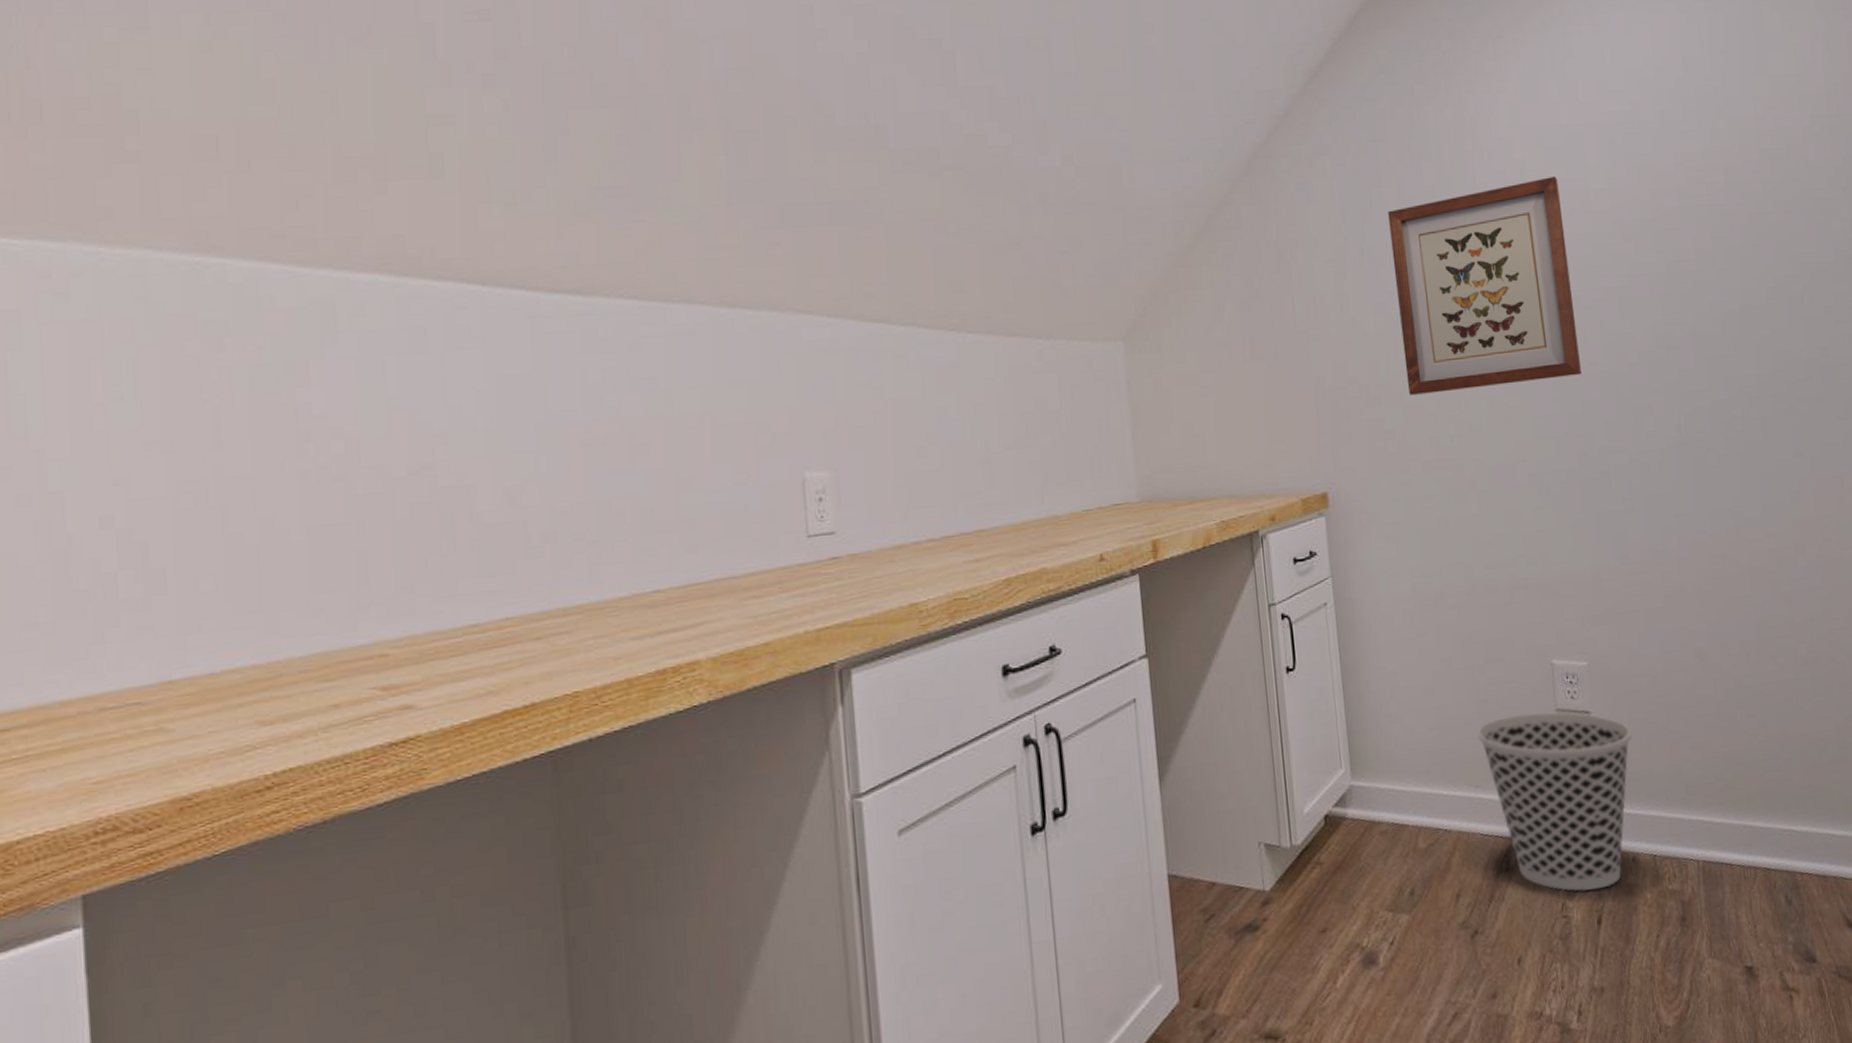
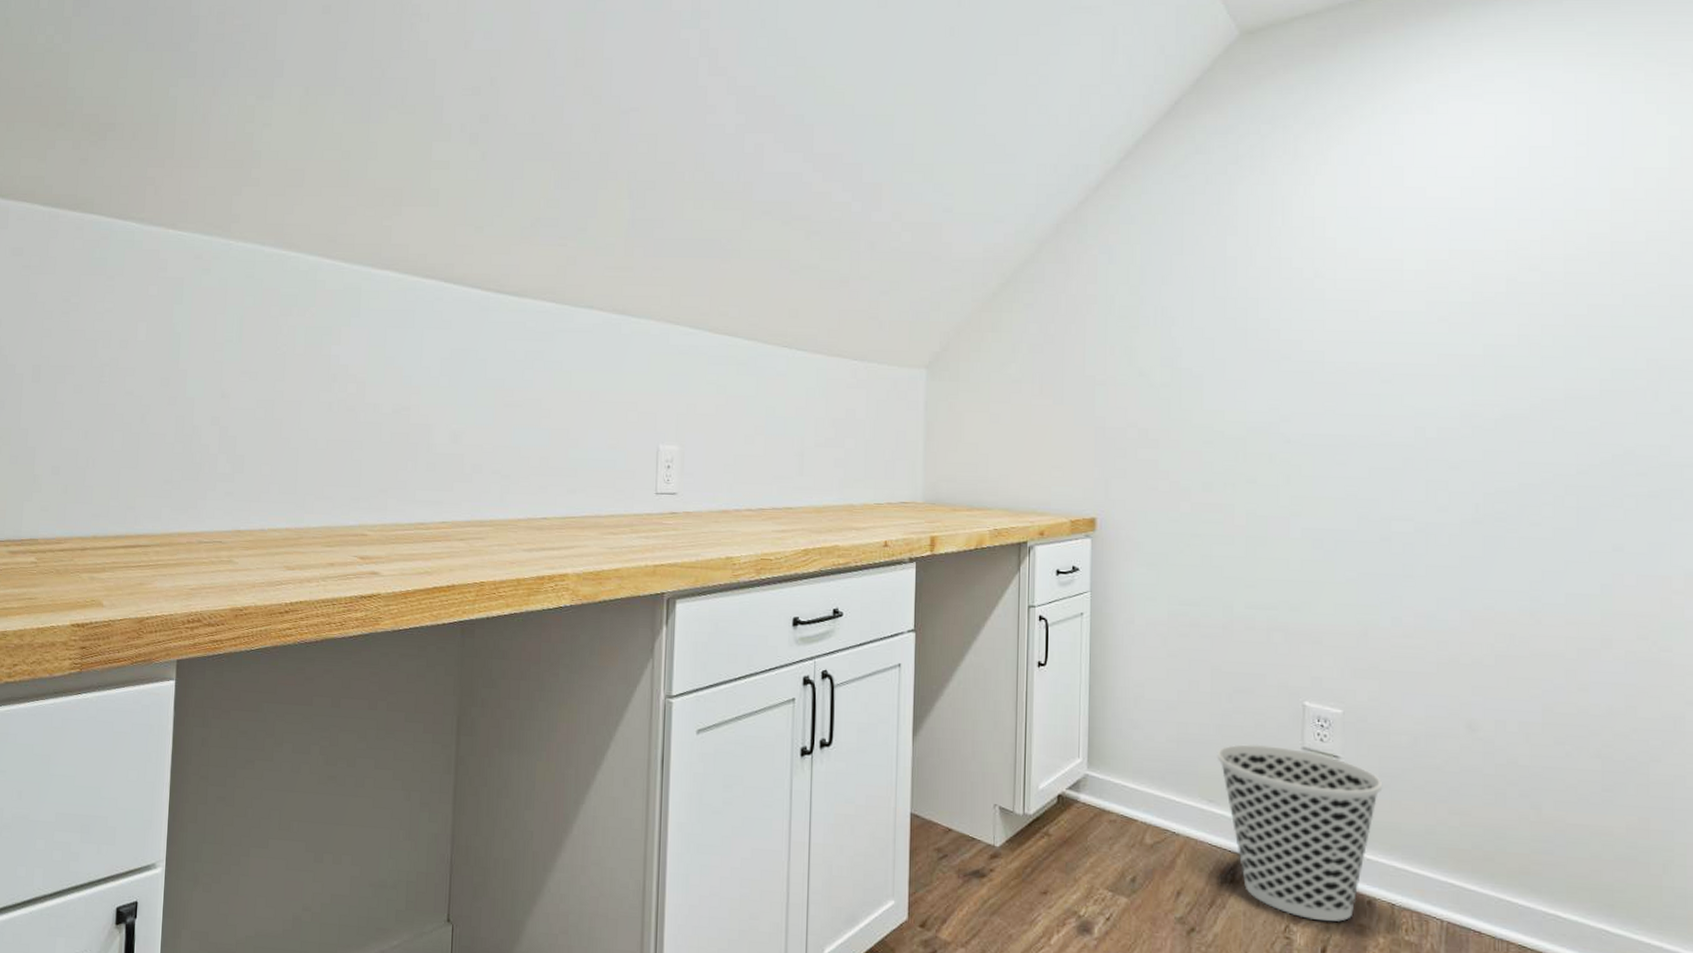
wall art: present [1388,175,1581,395] -> none [1186,254,1372,444]

